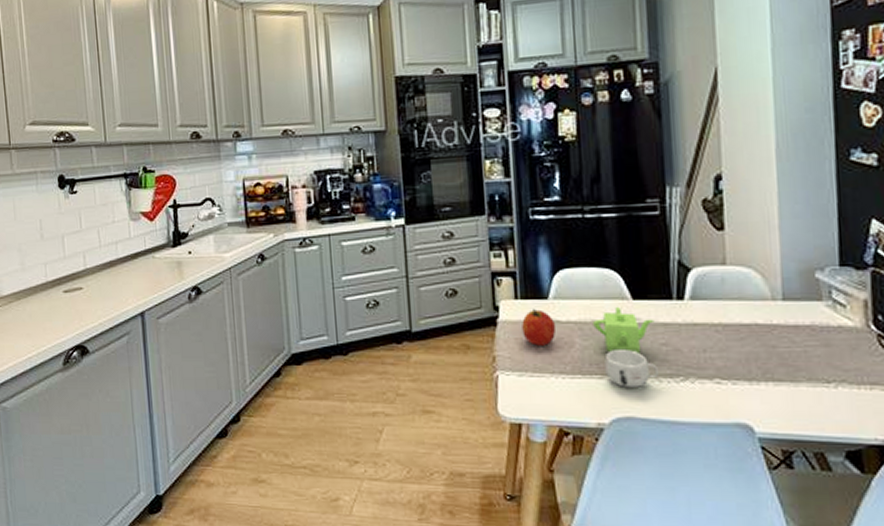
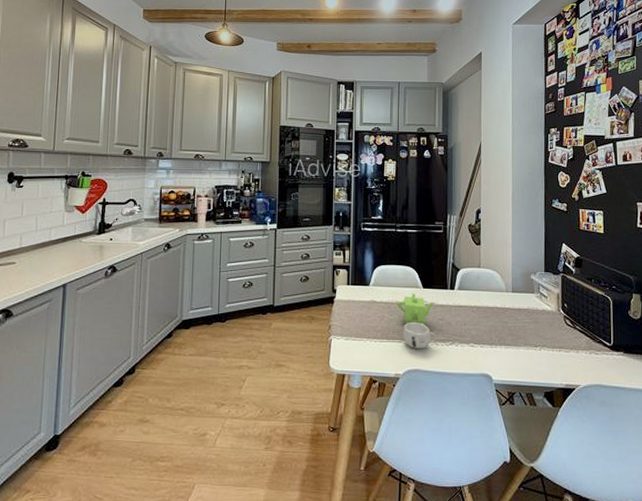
apple: present [522,308,557,346] -> none [351,291,373,318]

